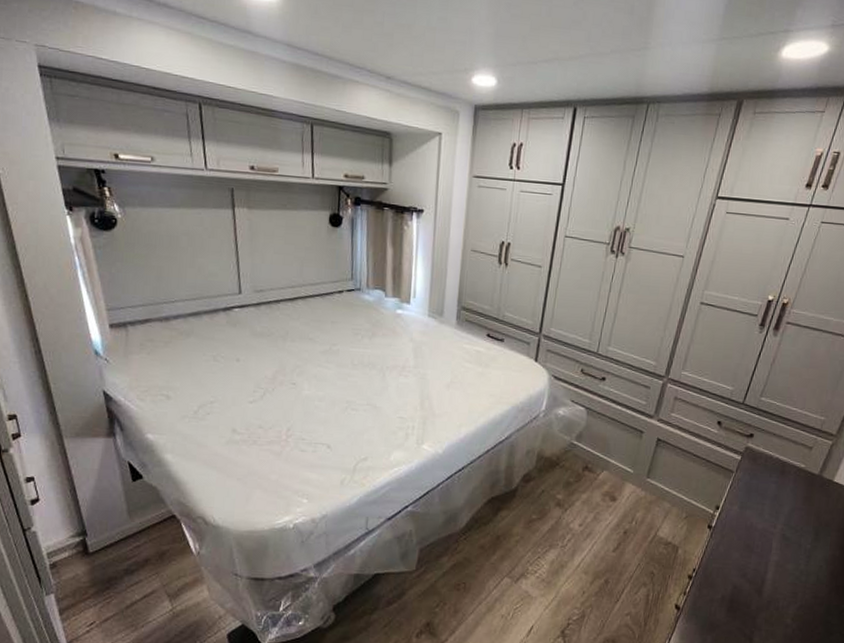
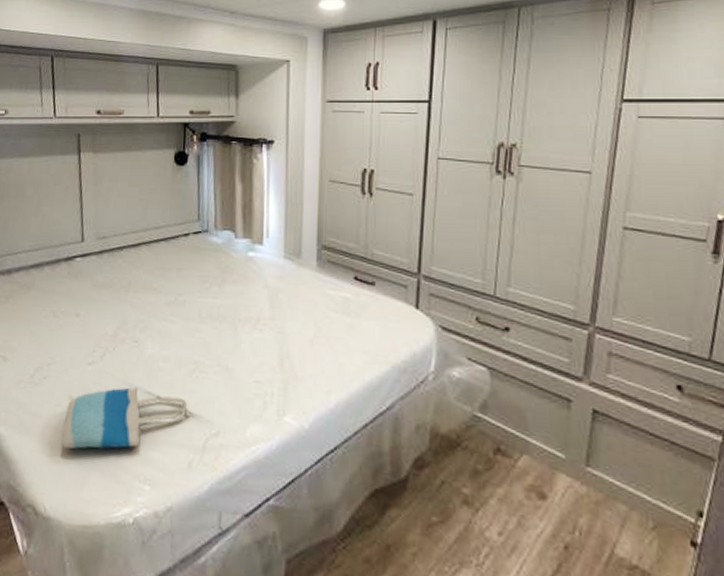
tote bag: none [227,422,340,473] -> present [62,387,187,450]

